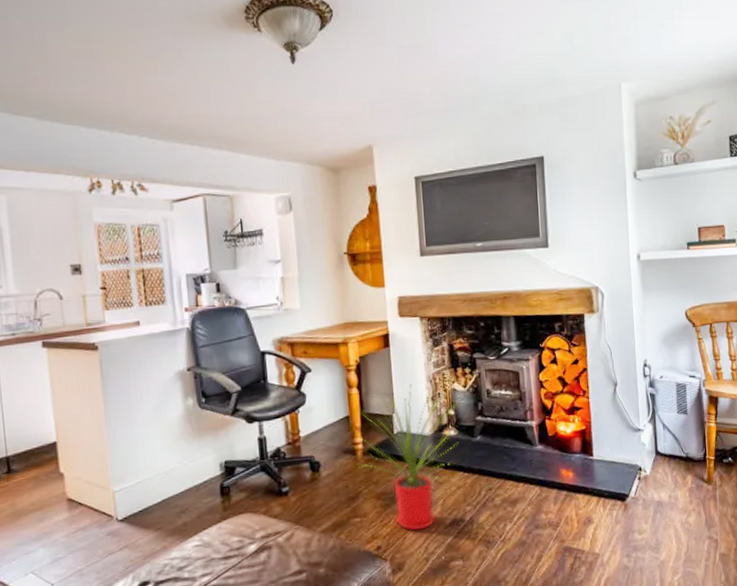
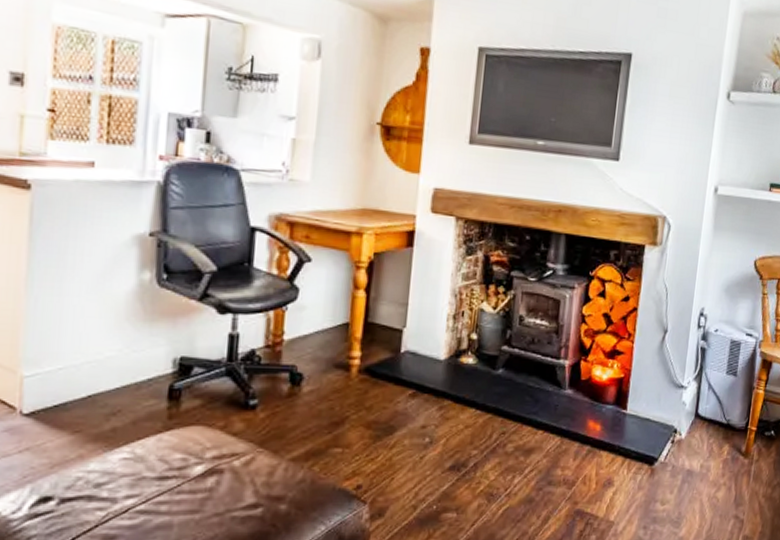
house plant: present [358,384,458,531] -> none [350,293,483,471]

